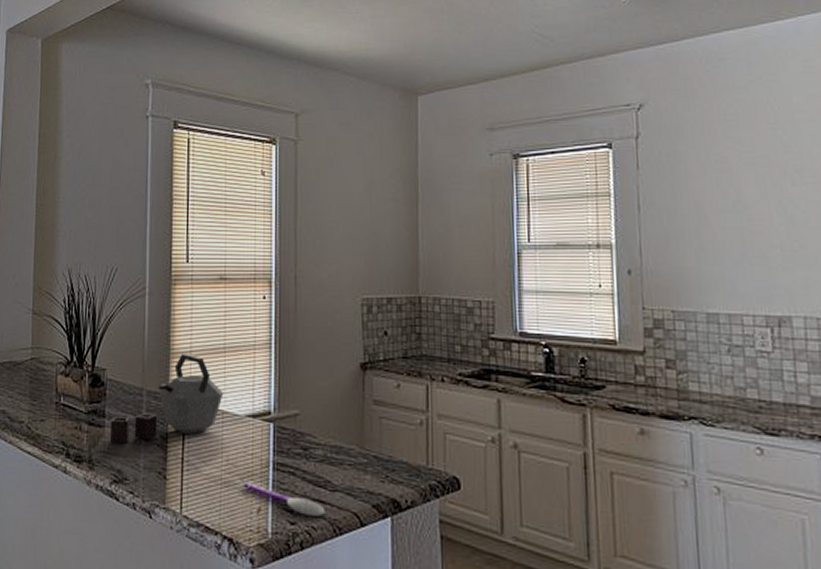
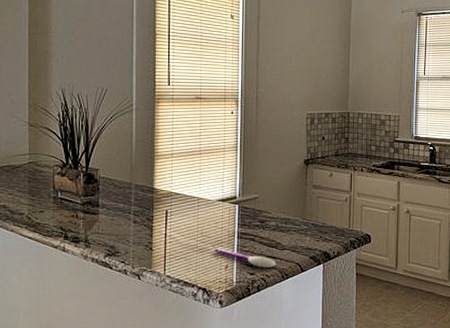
kettle: present [109,353,224,444] -> none [103,156,199,226]

